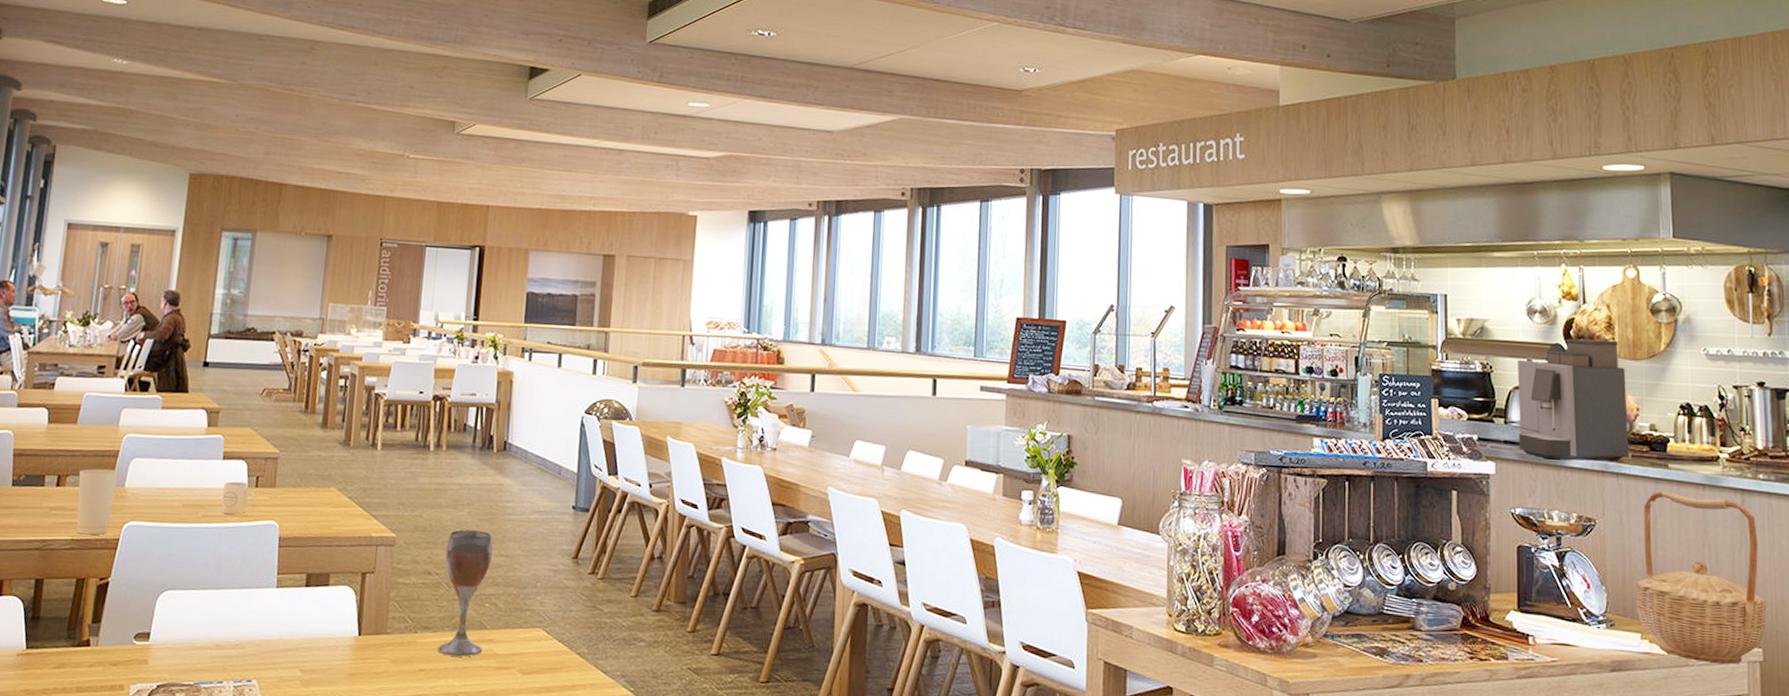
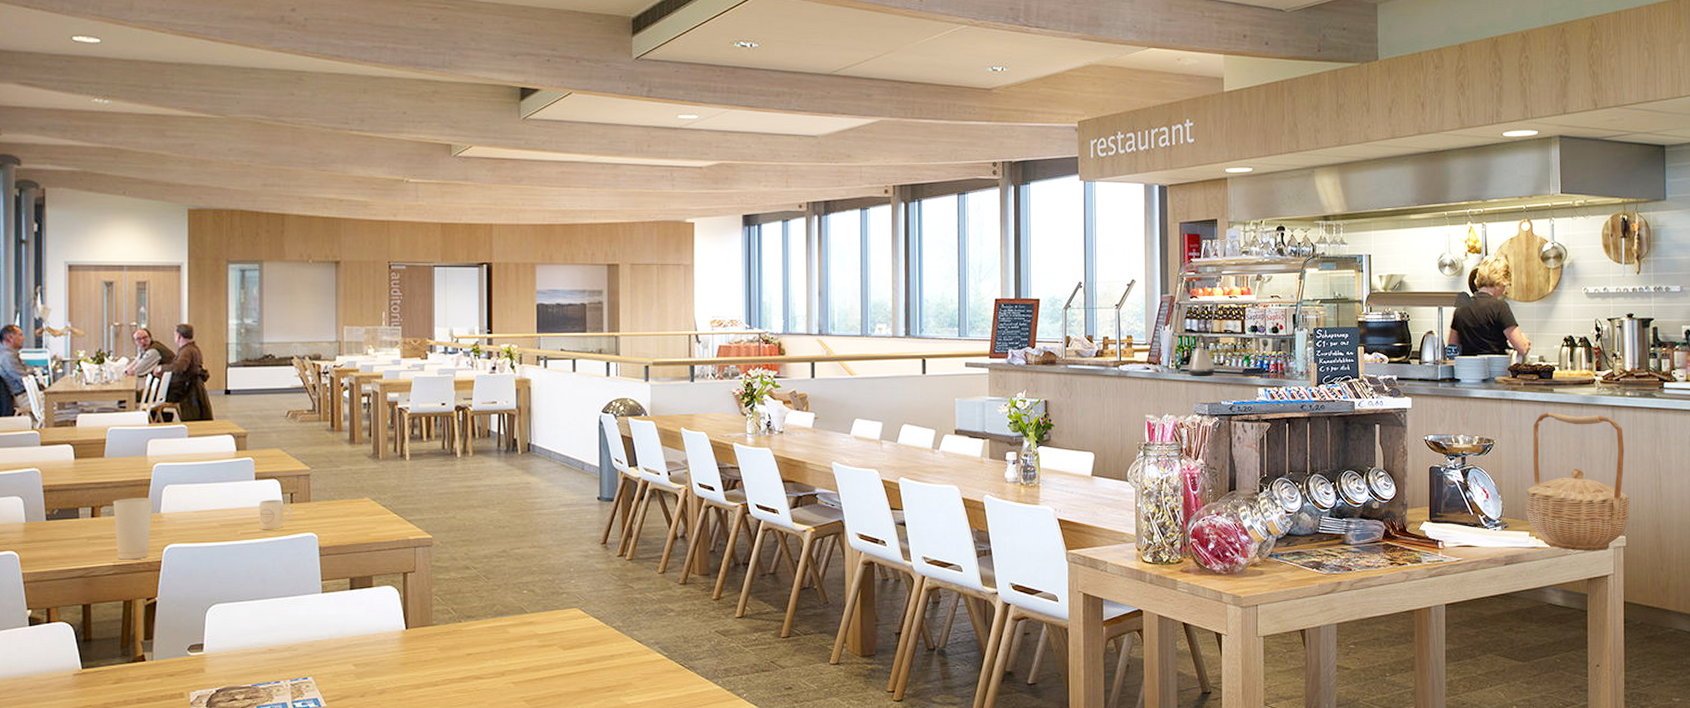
cup: present [436,530,493,657] -> none [481,526,525,640]
kettle: none [1232,371,1264,421] -> present [1187,333,1215,377]
coffee machine: present [1517,338,1629,461] -> none [1430,286,1522,392]

